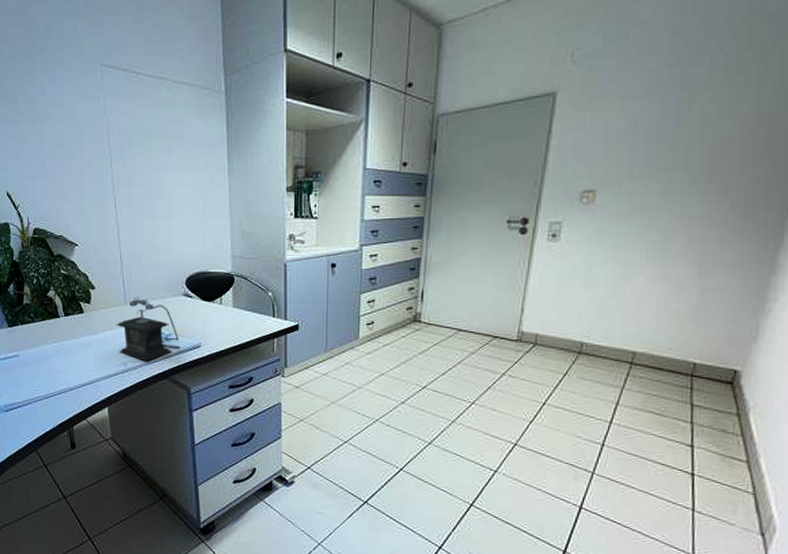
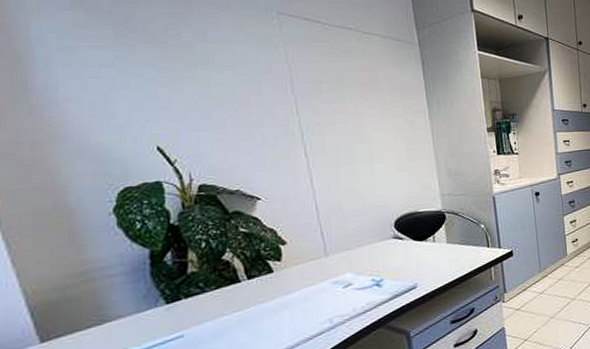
telephone: present [115,297,180,362] -> none [315,246,394,314]

